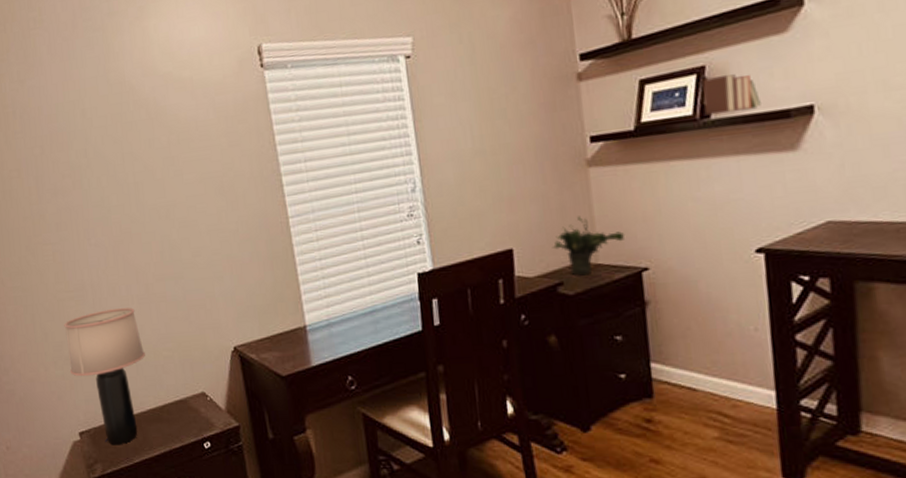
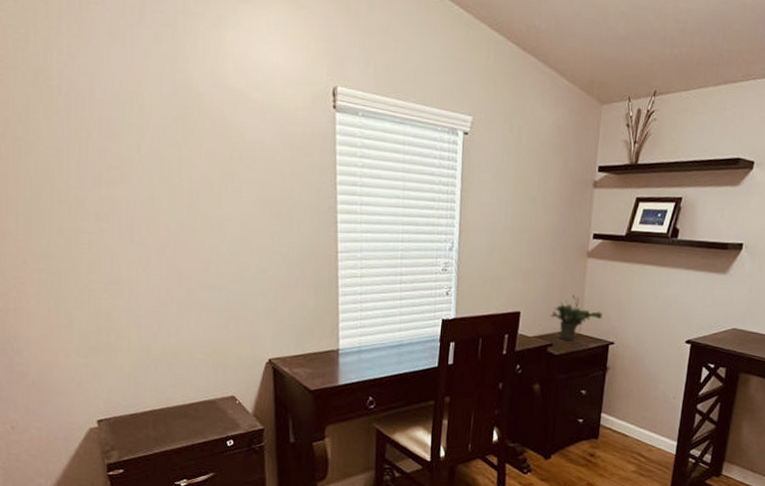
table lamp: present [64,307,145,446] -> none [93,307,179,436]
books: present [702,74,761,116] -> none [674,207,712,239]

